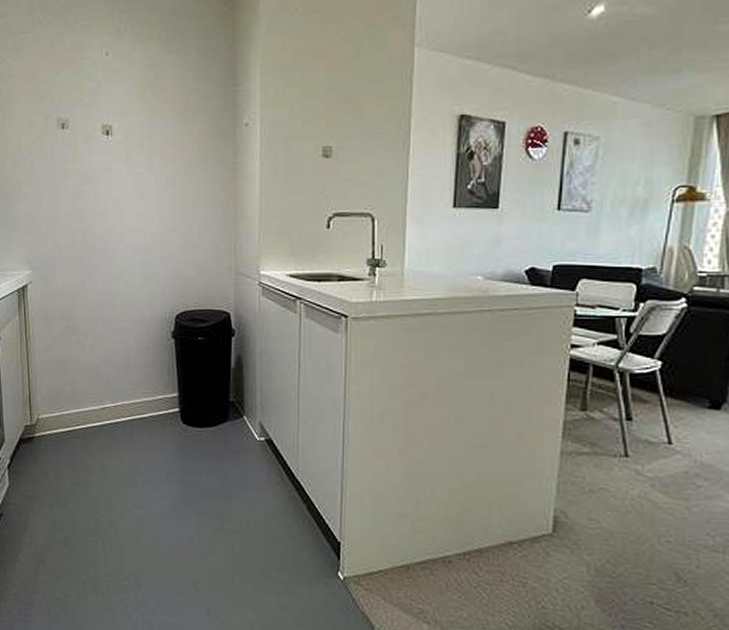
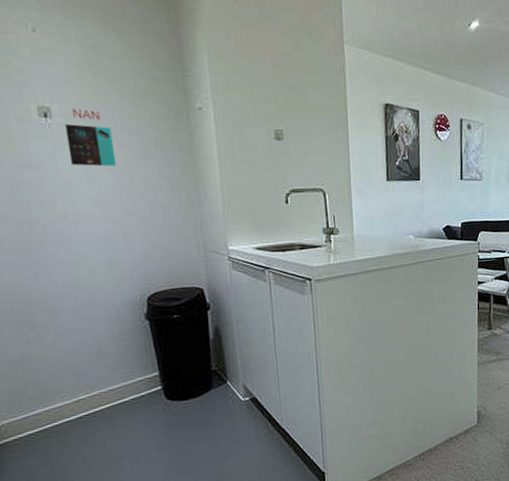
calendar: none [123,126,163,183] -> present [65,108,117,167]

